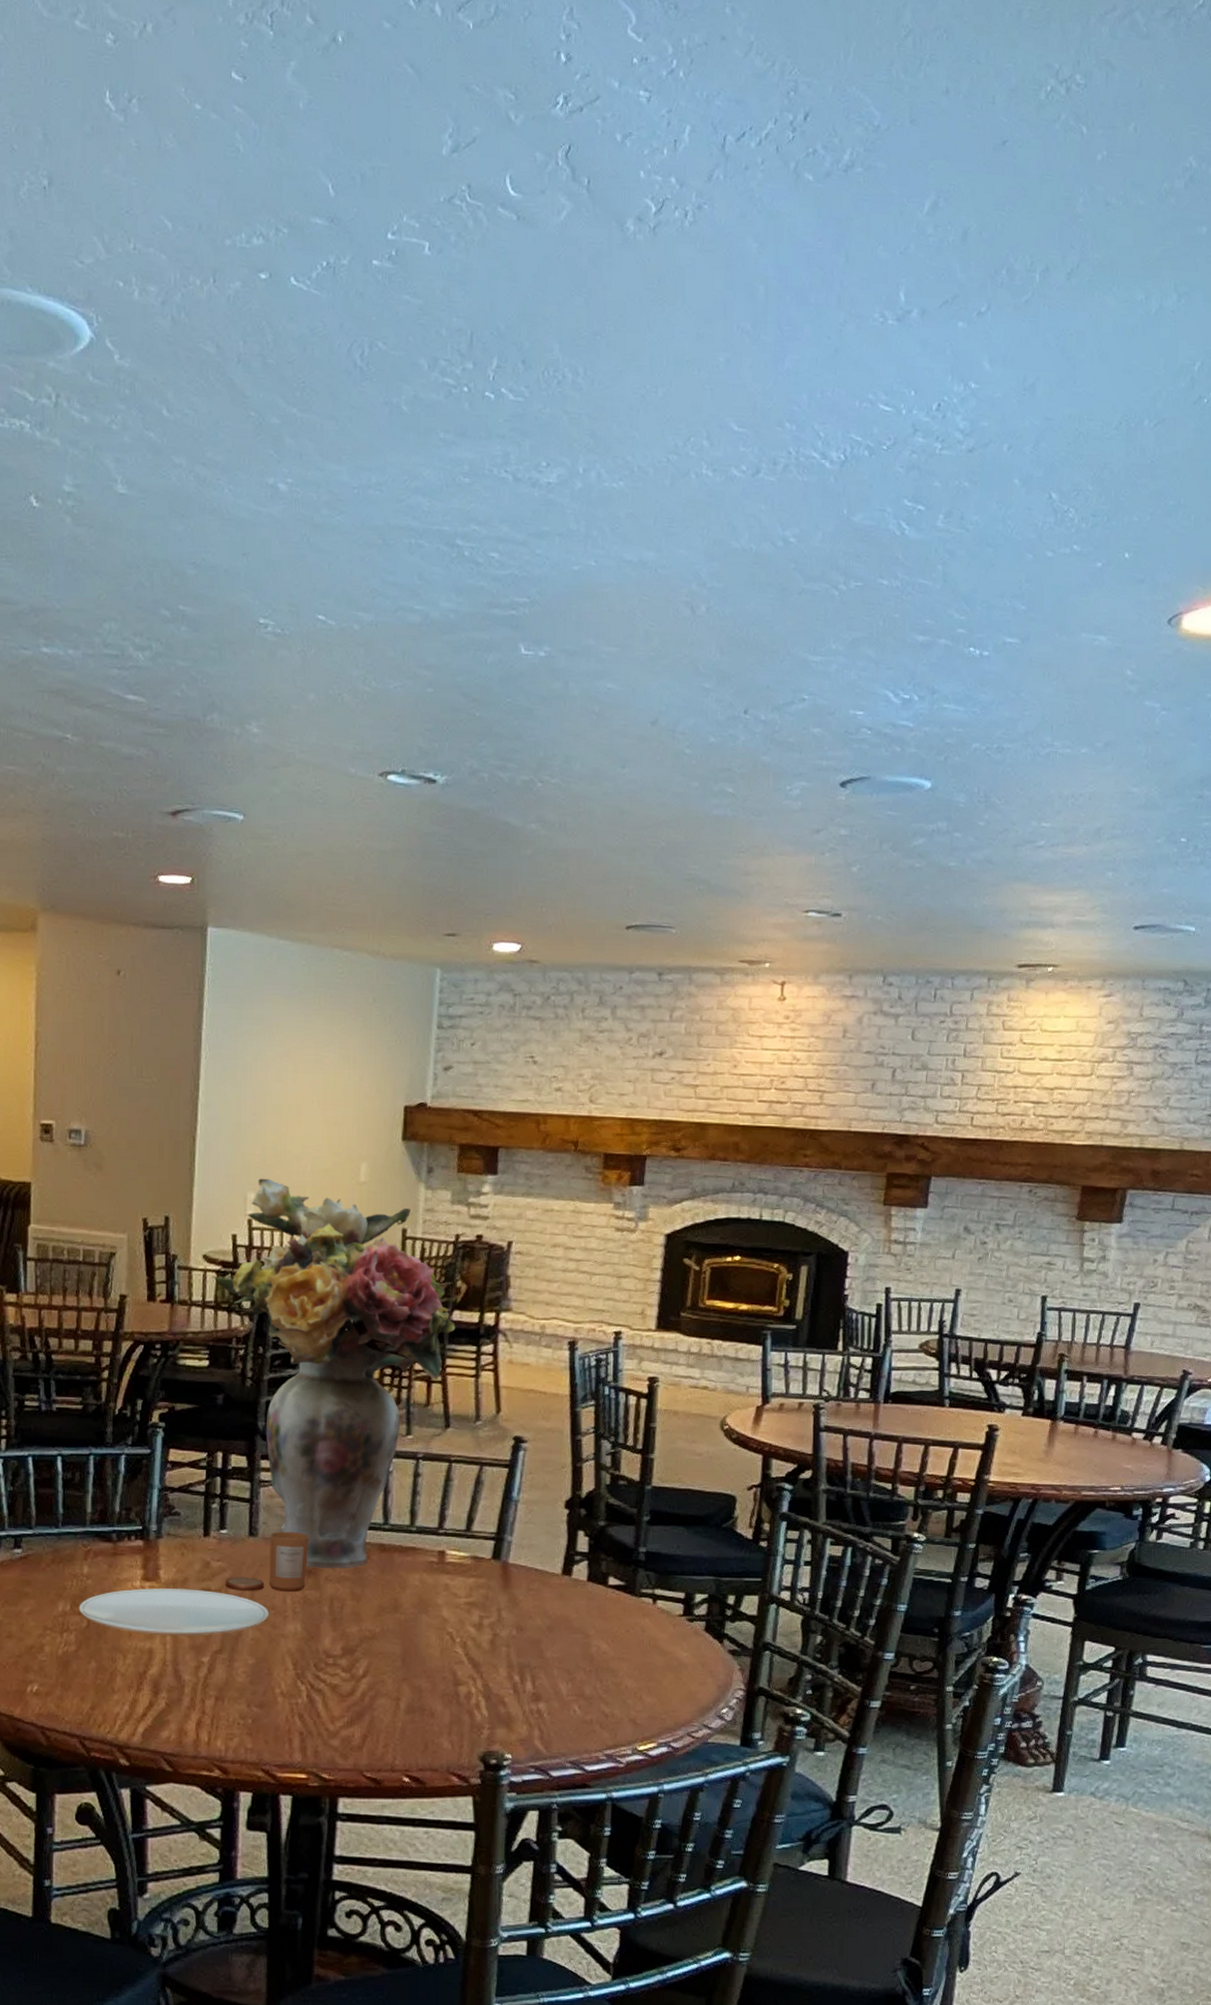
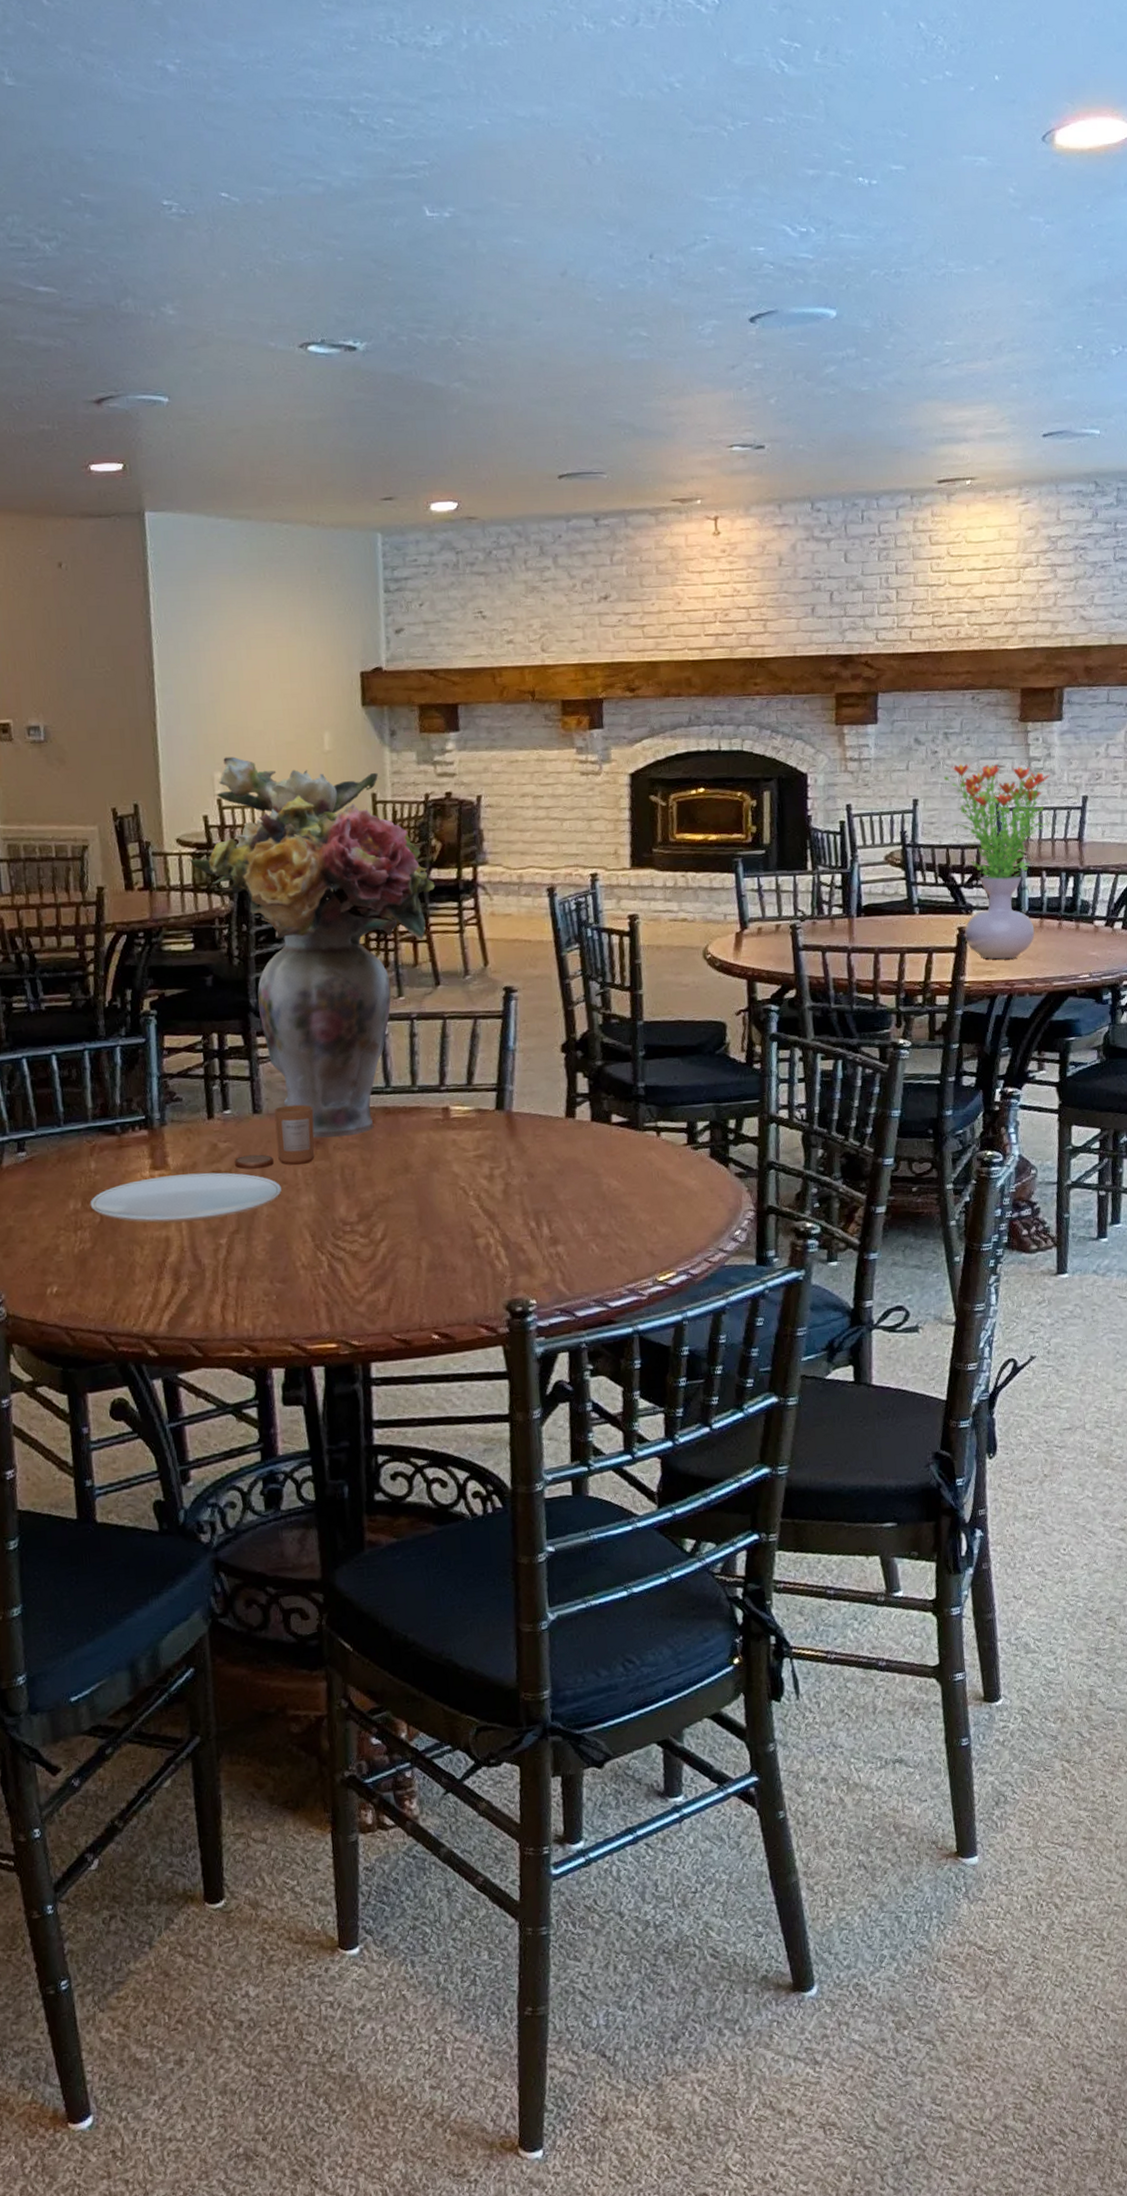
flower arrangement: none [990,1257,1103,1463] -> present [943,763,1050,960]

